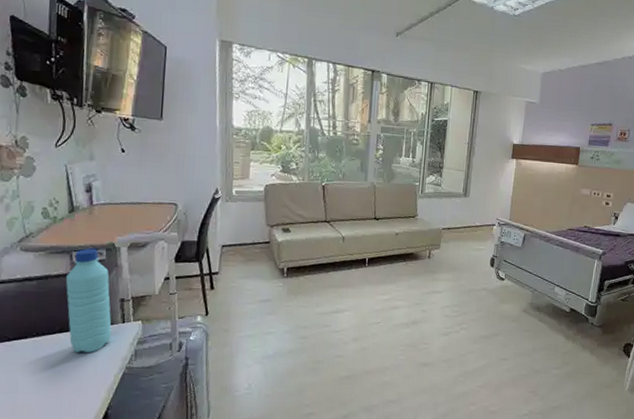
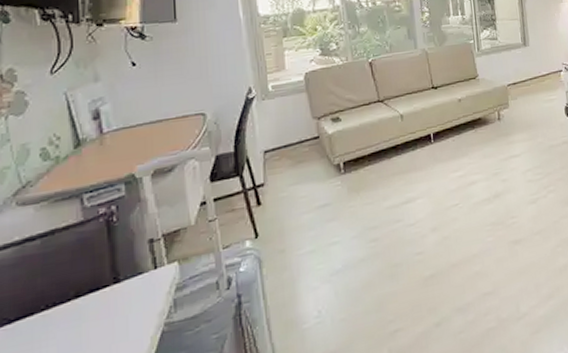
water bottle: present [66,248,112,353] -> none [78,185,142,320]

